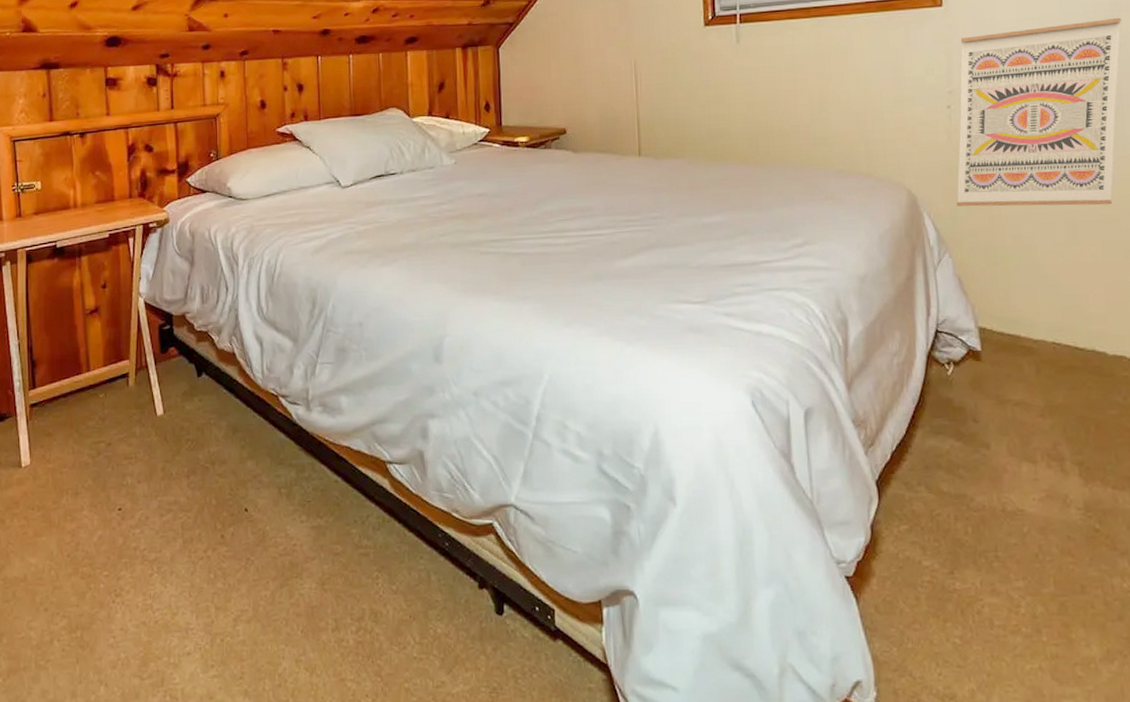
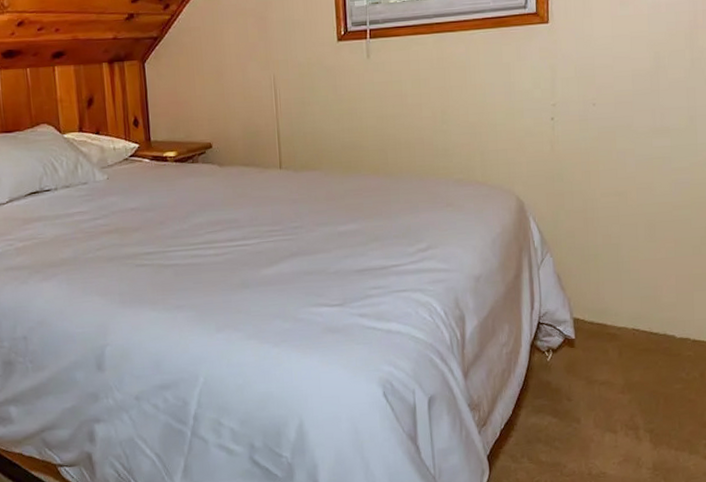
wall art: present [956,18,1122,207] -> none [557,35,699,211]

